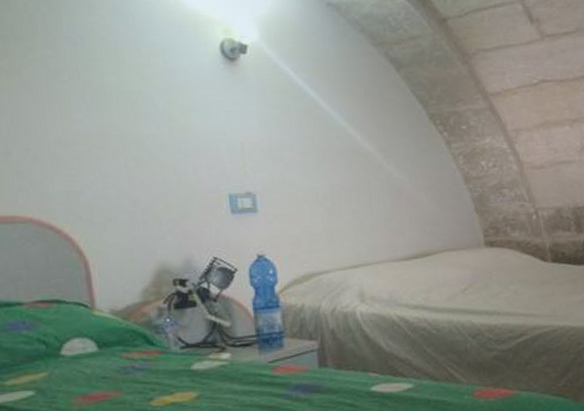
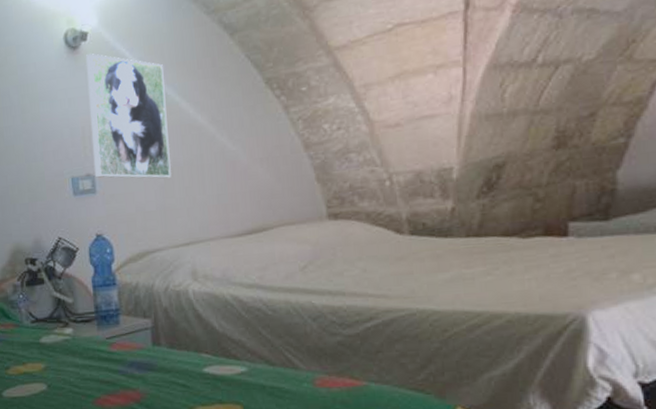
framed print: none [246,68,338,201] -> present [86,53,171,179]

